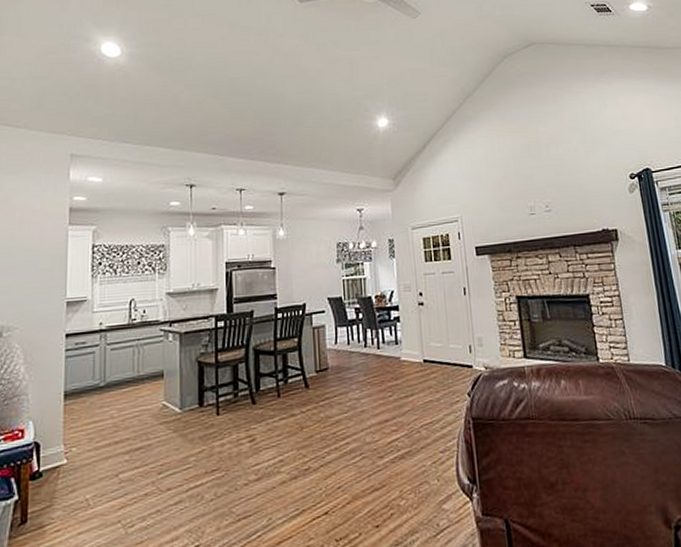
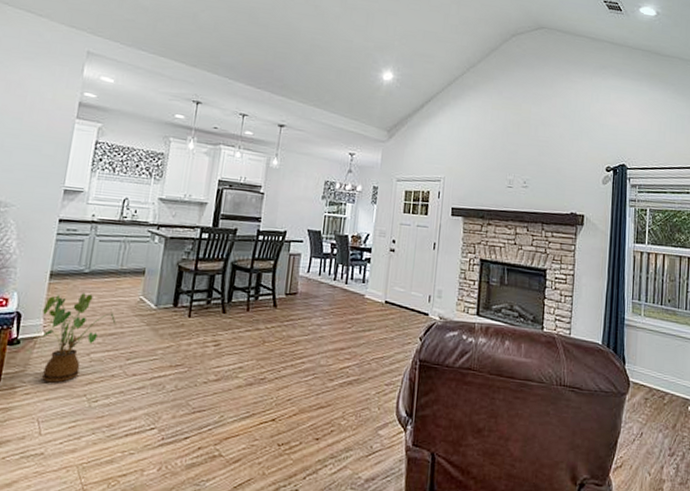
house plant: none [62,408,141,514] -> present [41,293,116,383]

